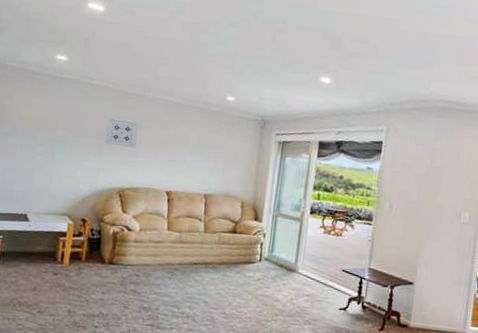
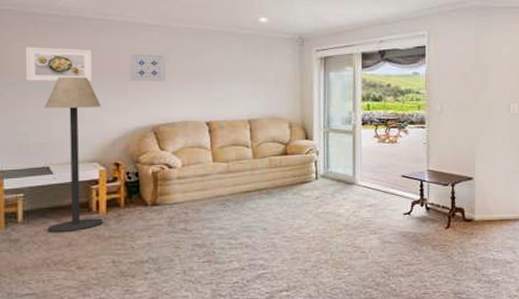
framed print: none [18,101,76,141] -> present [25,47,93,82]
floor lamp: none [18,132,77,278] -> present [44,77,103,233]

